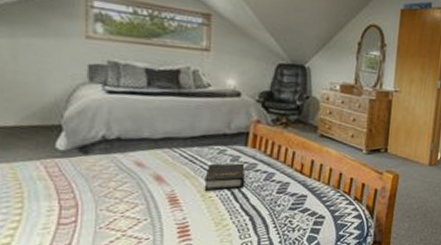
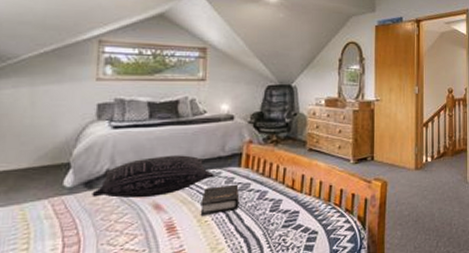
pillow: none [87,127,219,168] -> present [92,155,214,198]

